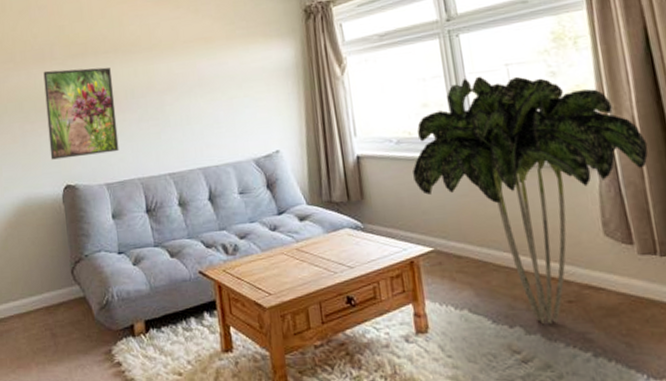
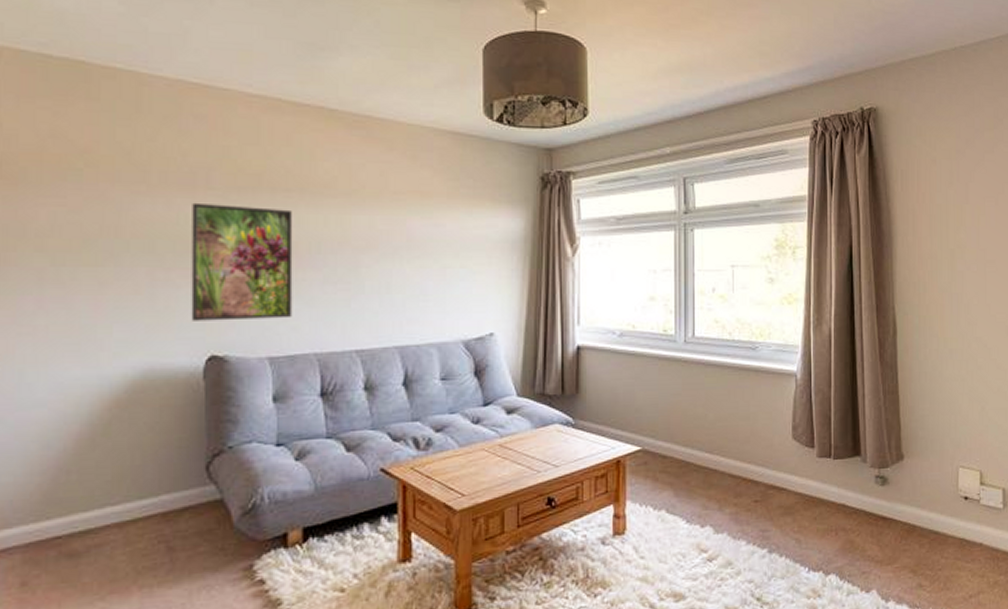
indoor plant: present [412,76,648,325] -> none [632,274,838,524]

